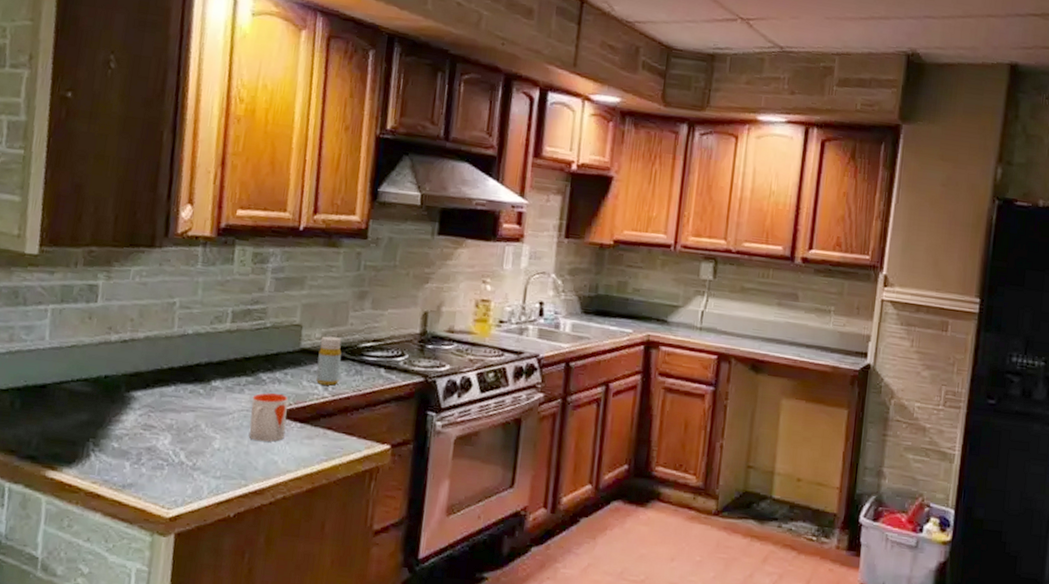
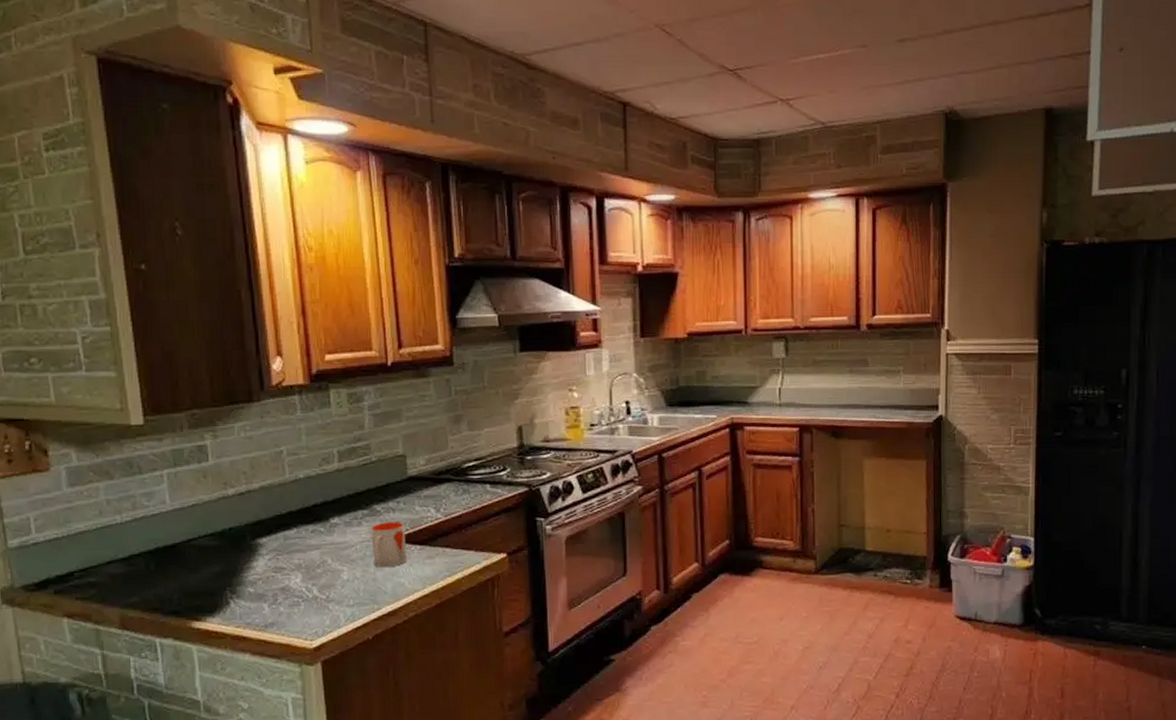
bottle: present [316,336,342,386] -> none [425,461,449,507]

